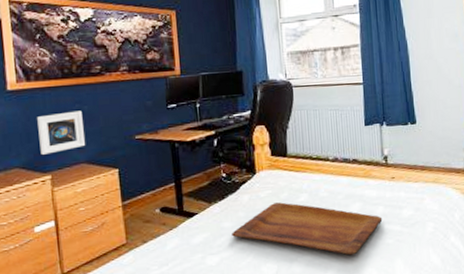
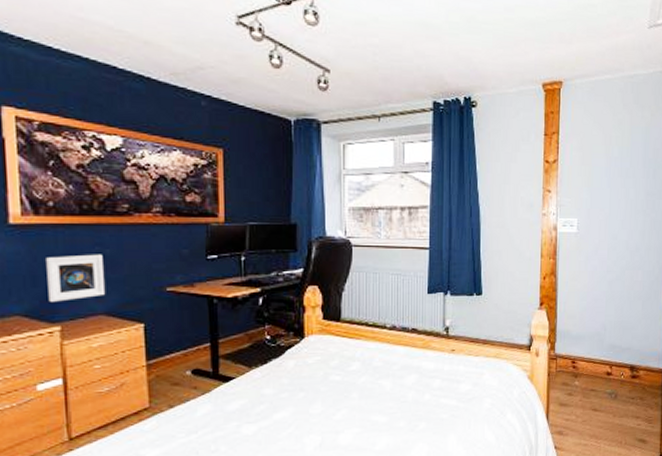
tray: present [232,202,383,256] -> none [273,370,439,429]

